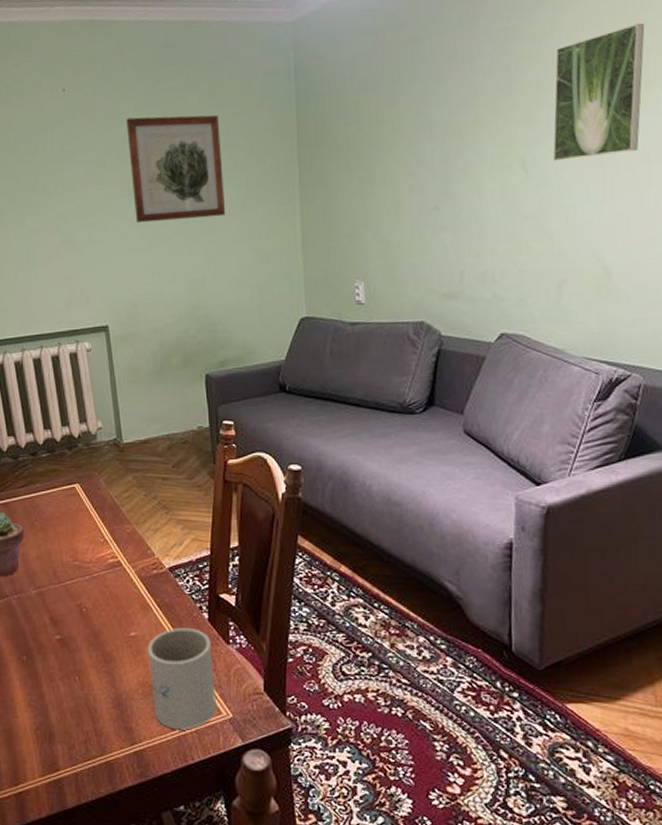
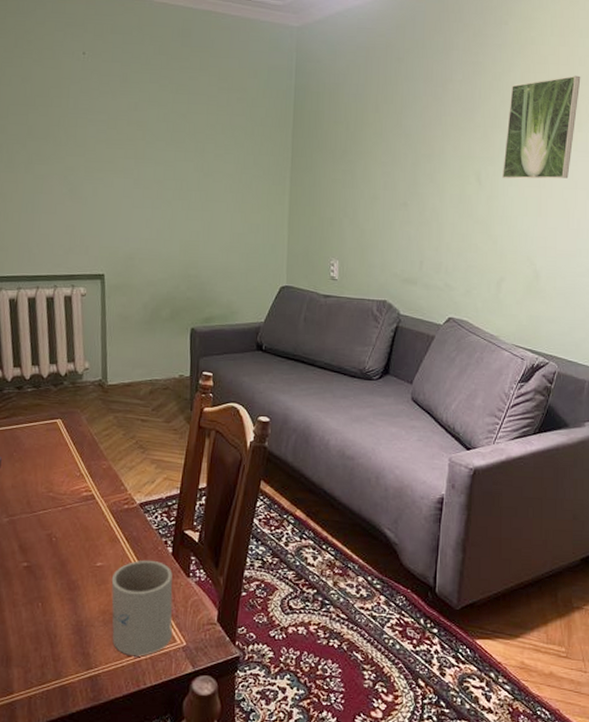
wall art: present [126,115,226,223] -> none [139,88,225,188]

